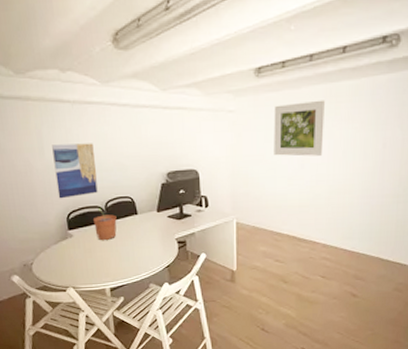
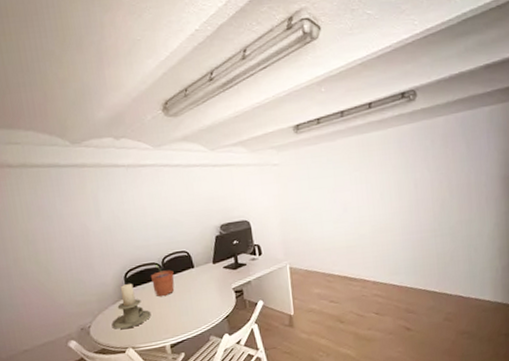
wall art: present [52,143,99,199] -> none [108,203,155,259]
candle holder: none [53,224,92,268] -> present [111,283,151,329]
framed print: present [274,100,325,157] -> none [314,149,362,202]

